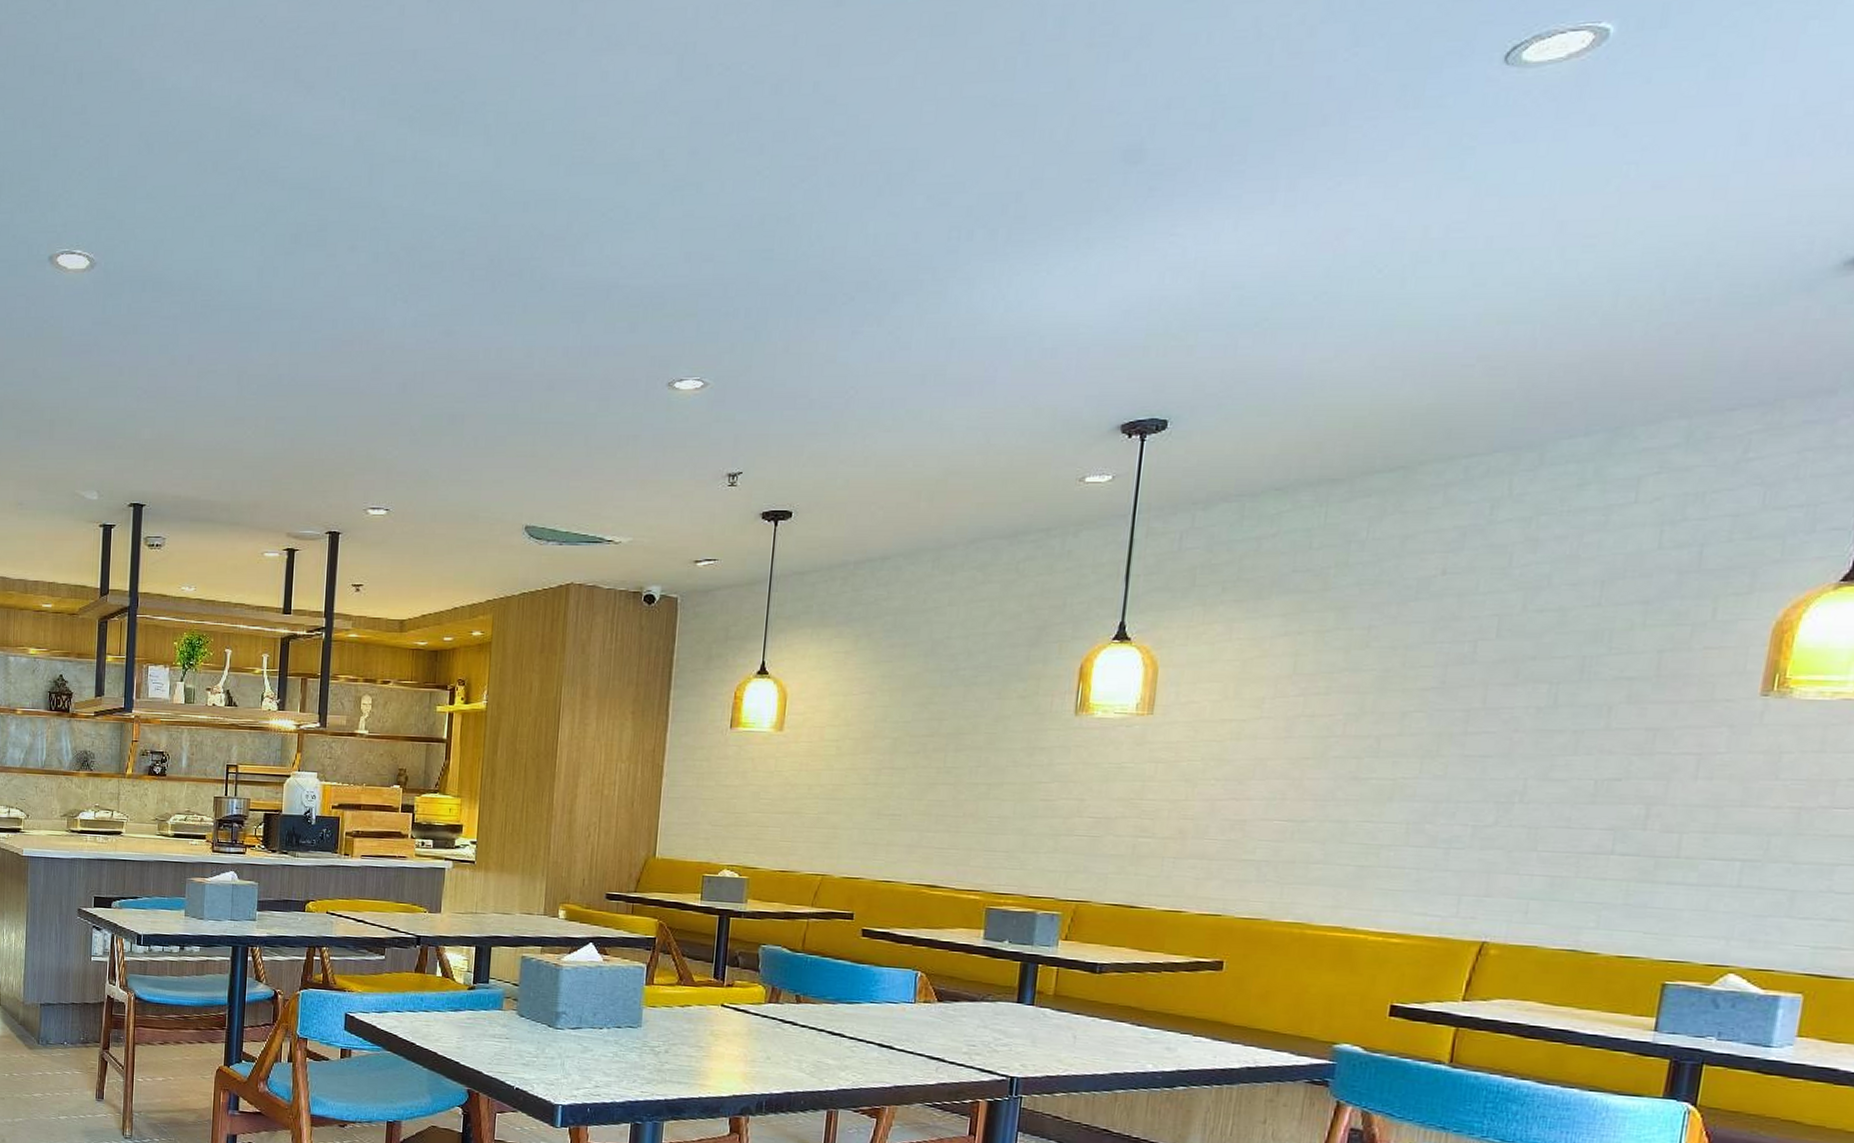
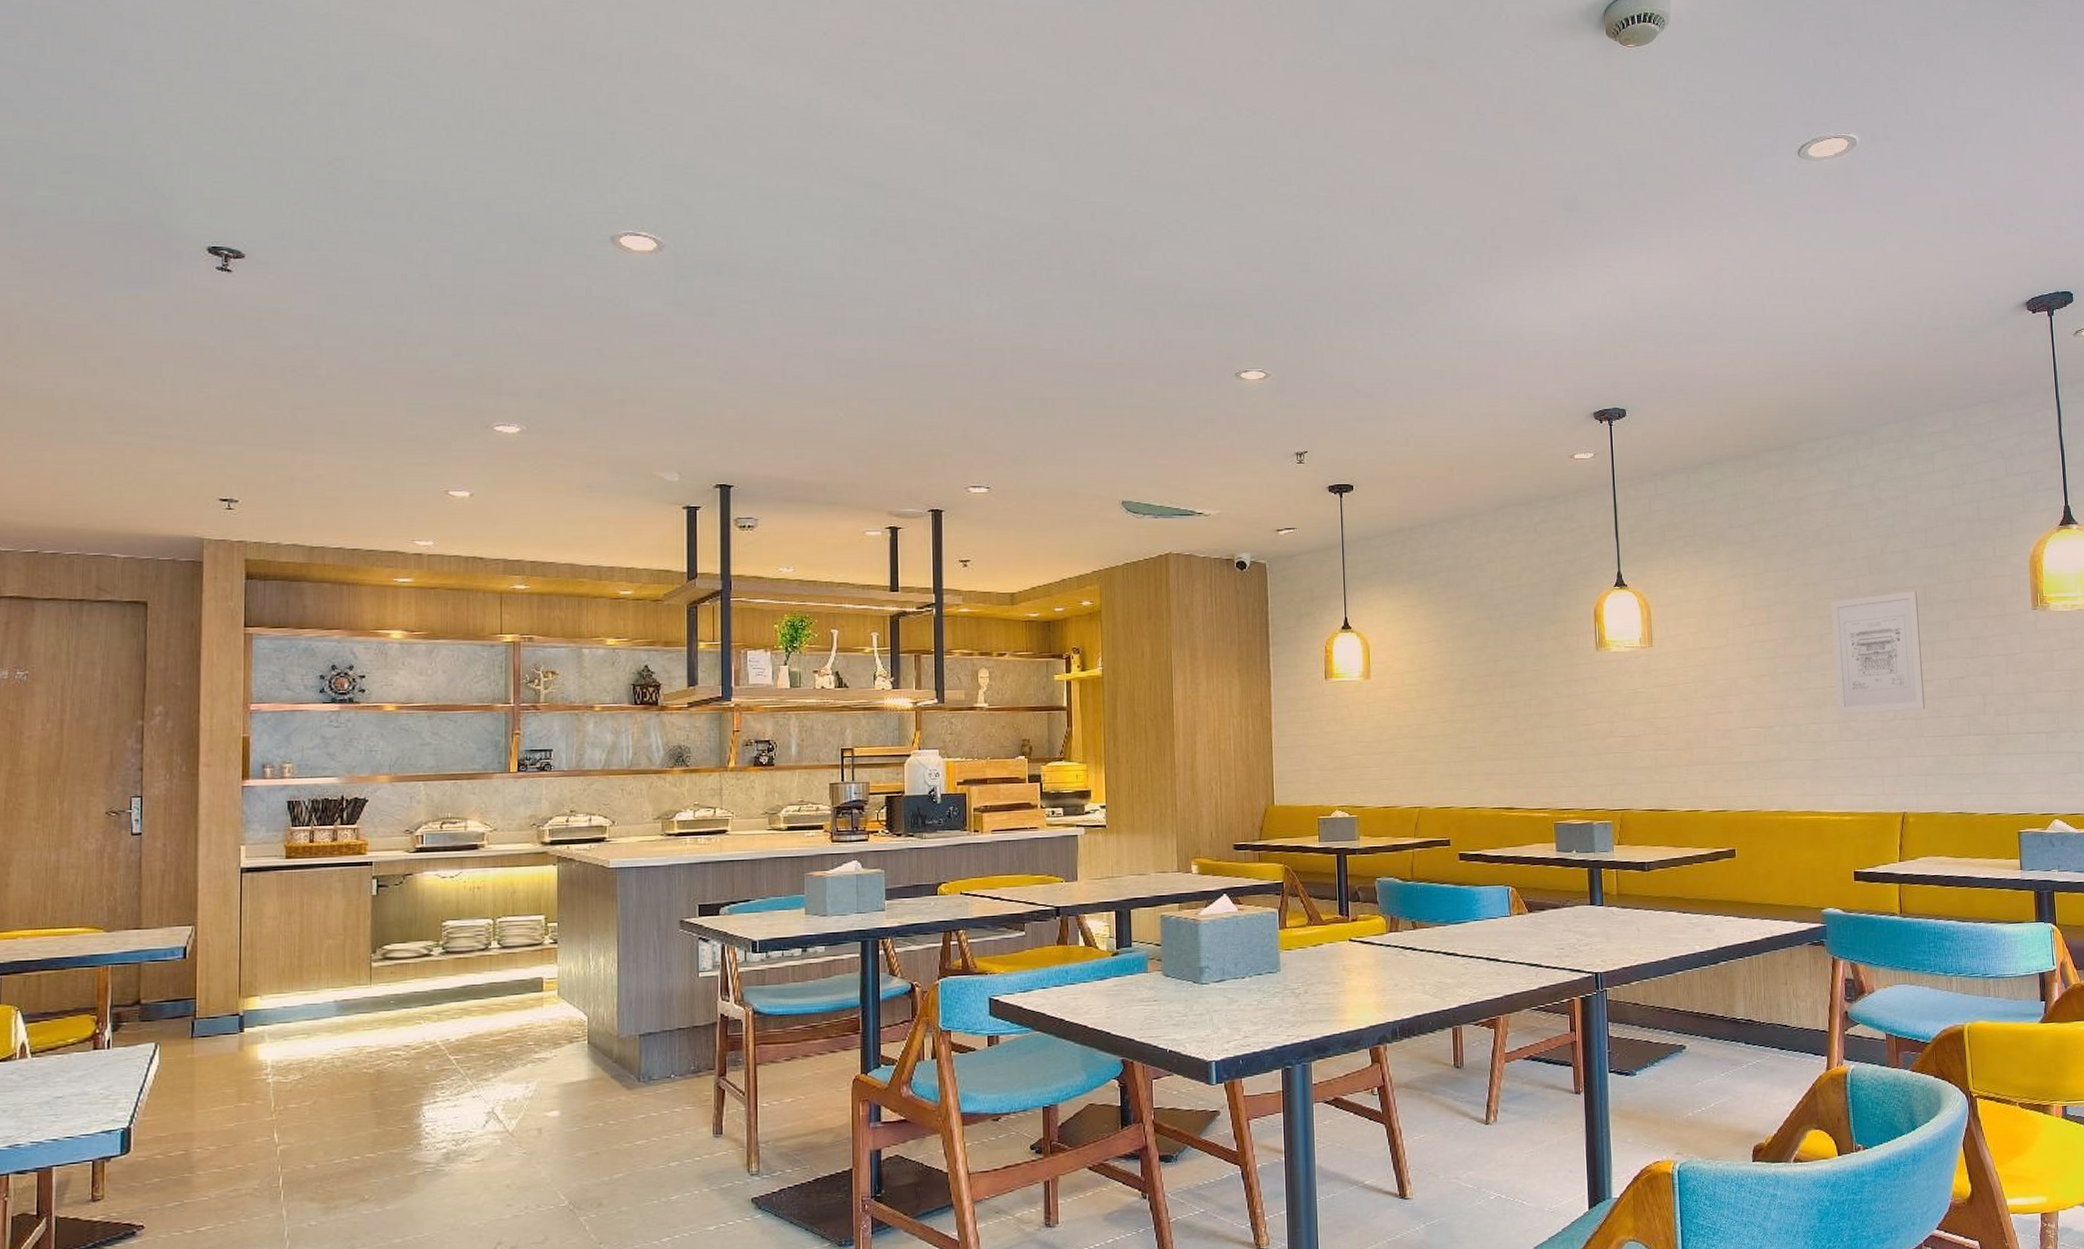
wall art: none [1408,662,1569,817] -> present [1830,591,1926,715]

